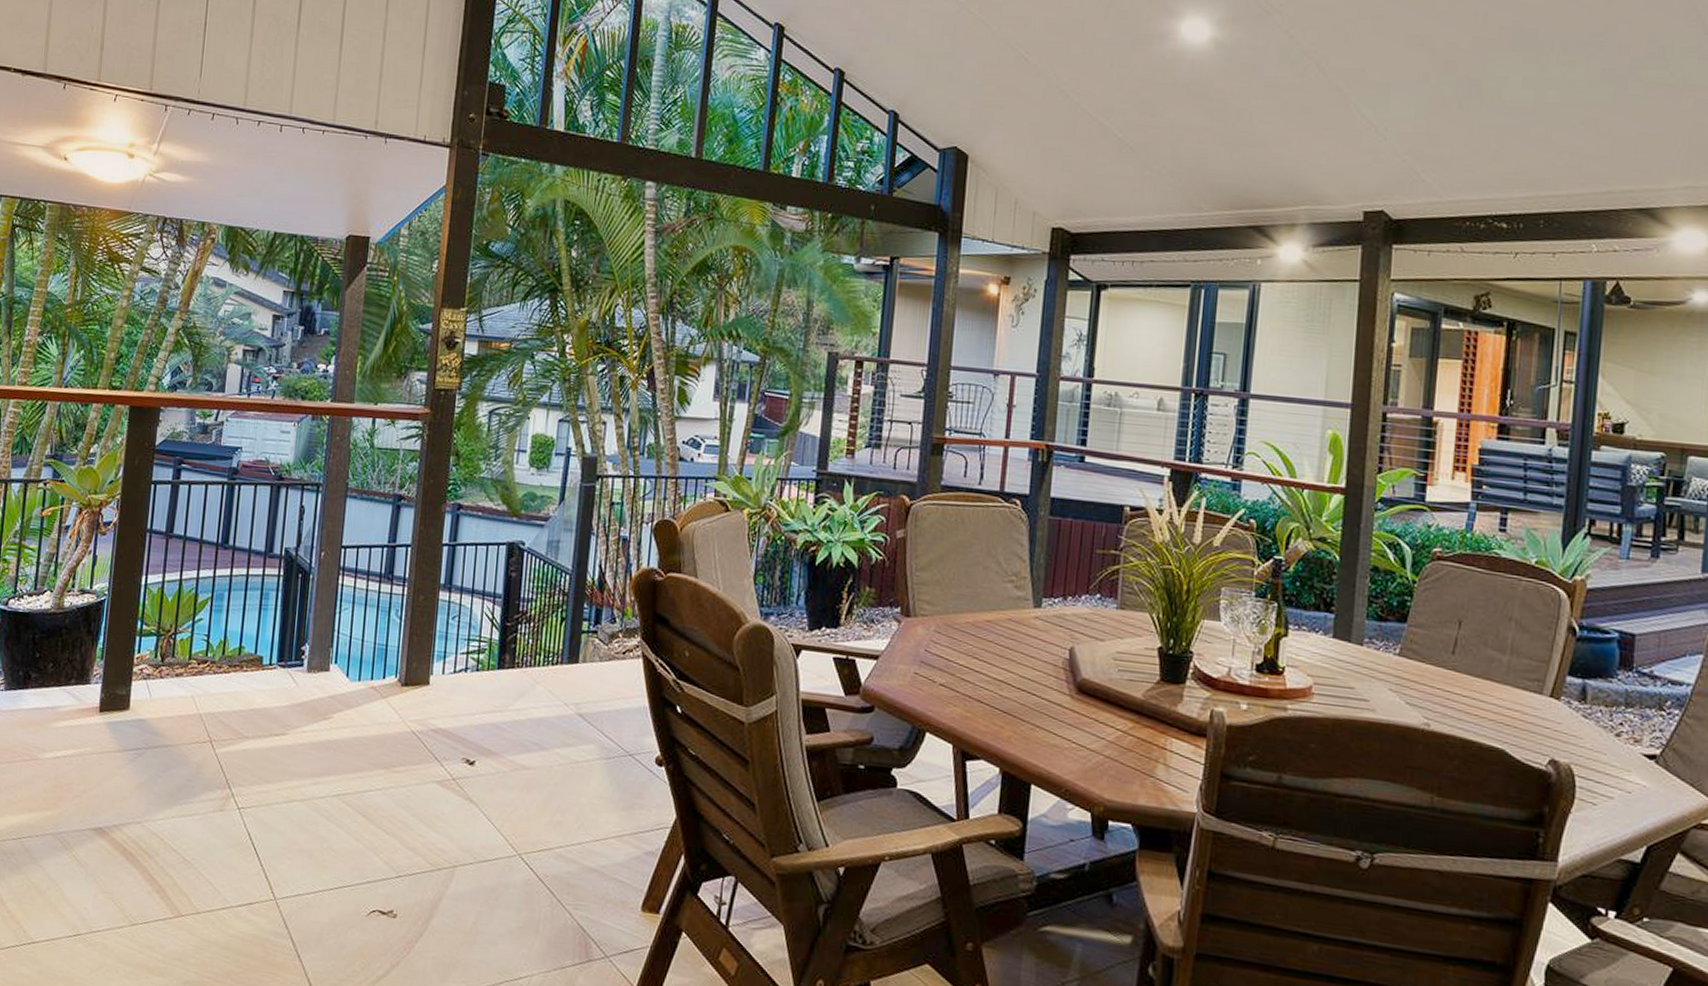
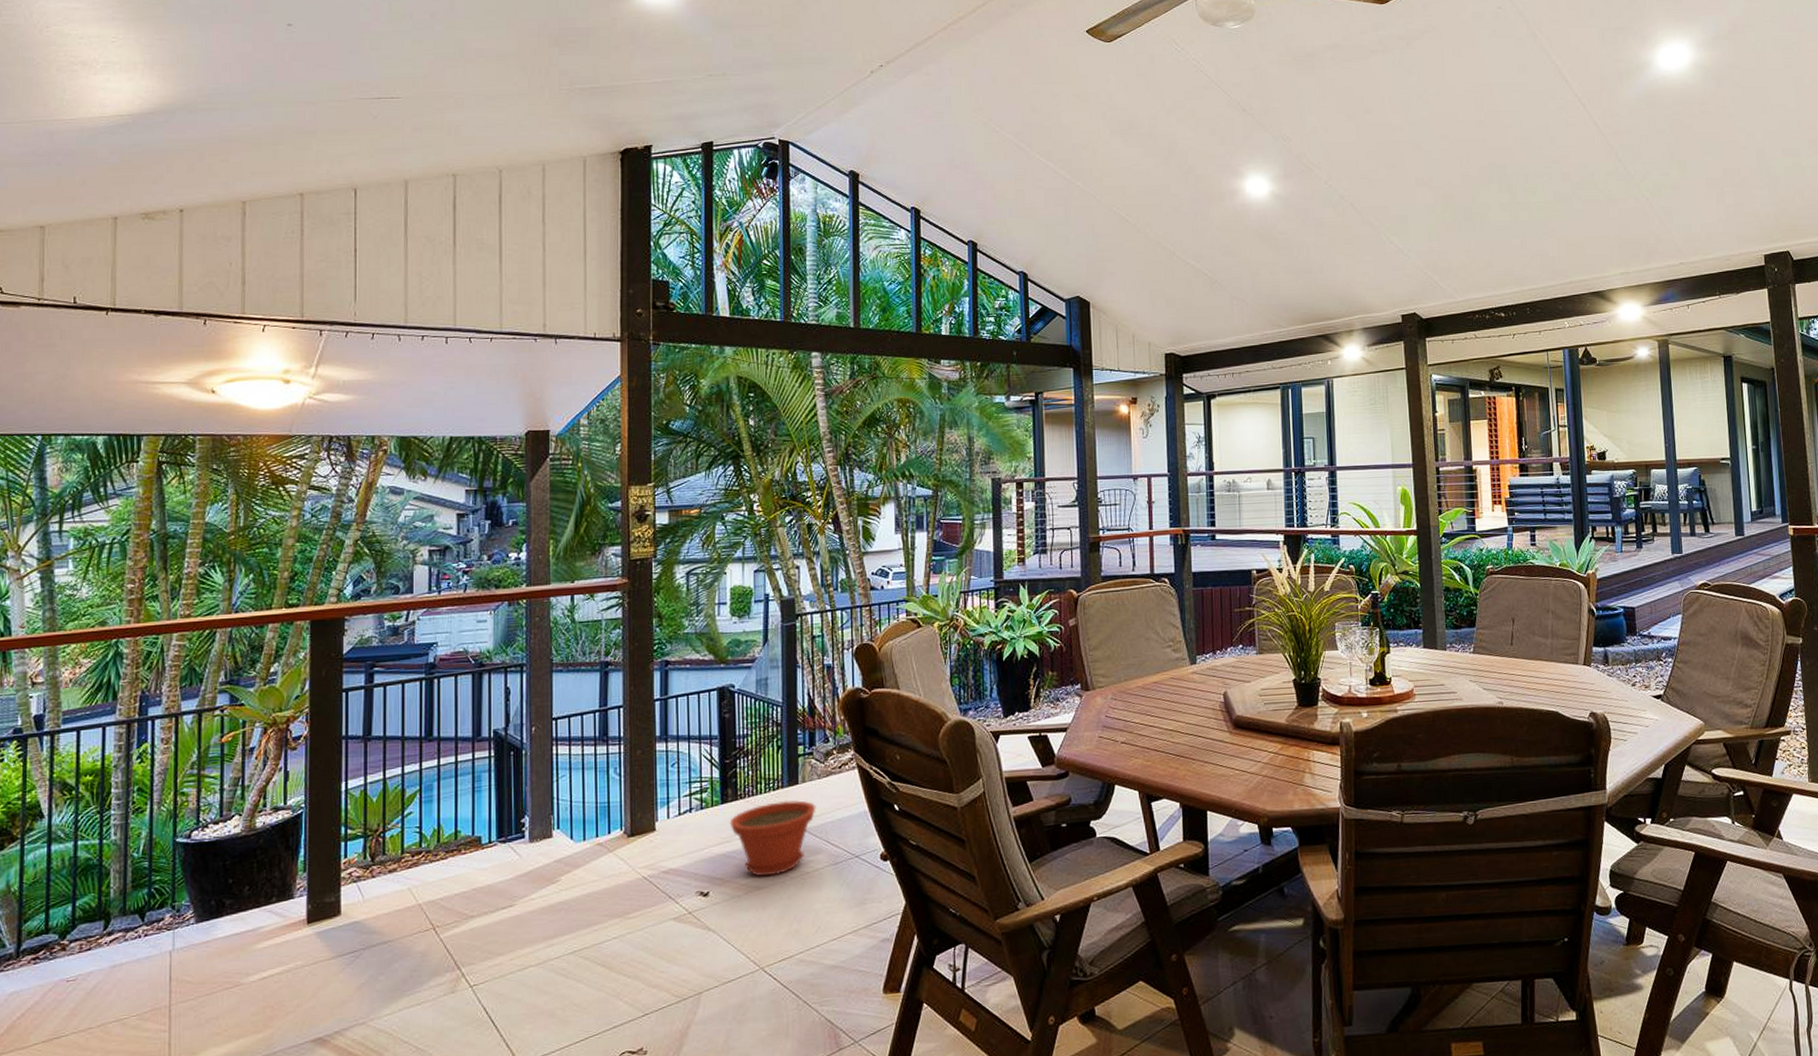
plant pot: none [503,678,594,758] -> present [729,800,816,877]

